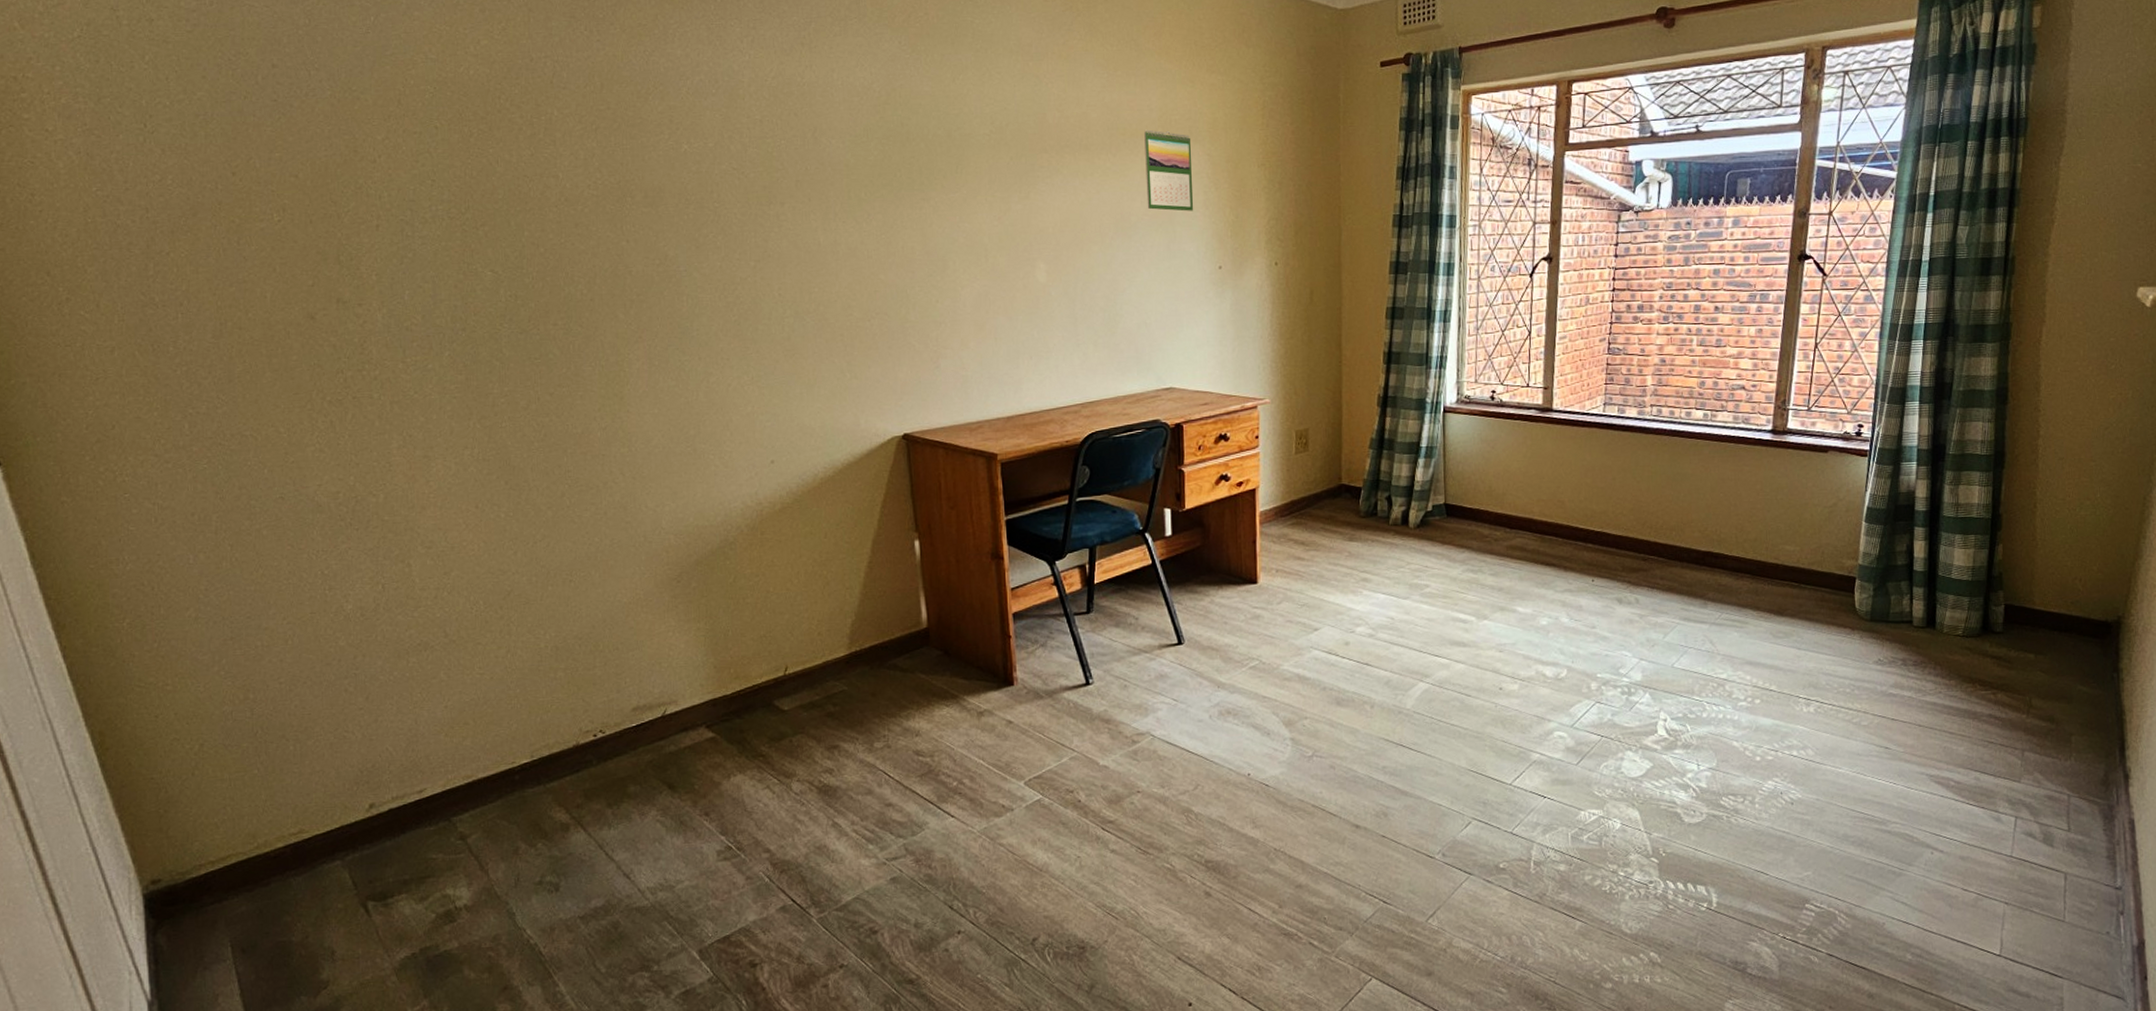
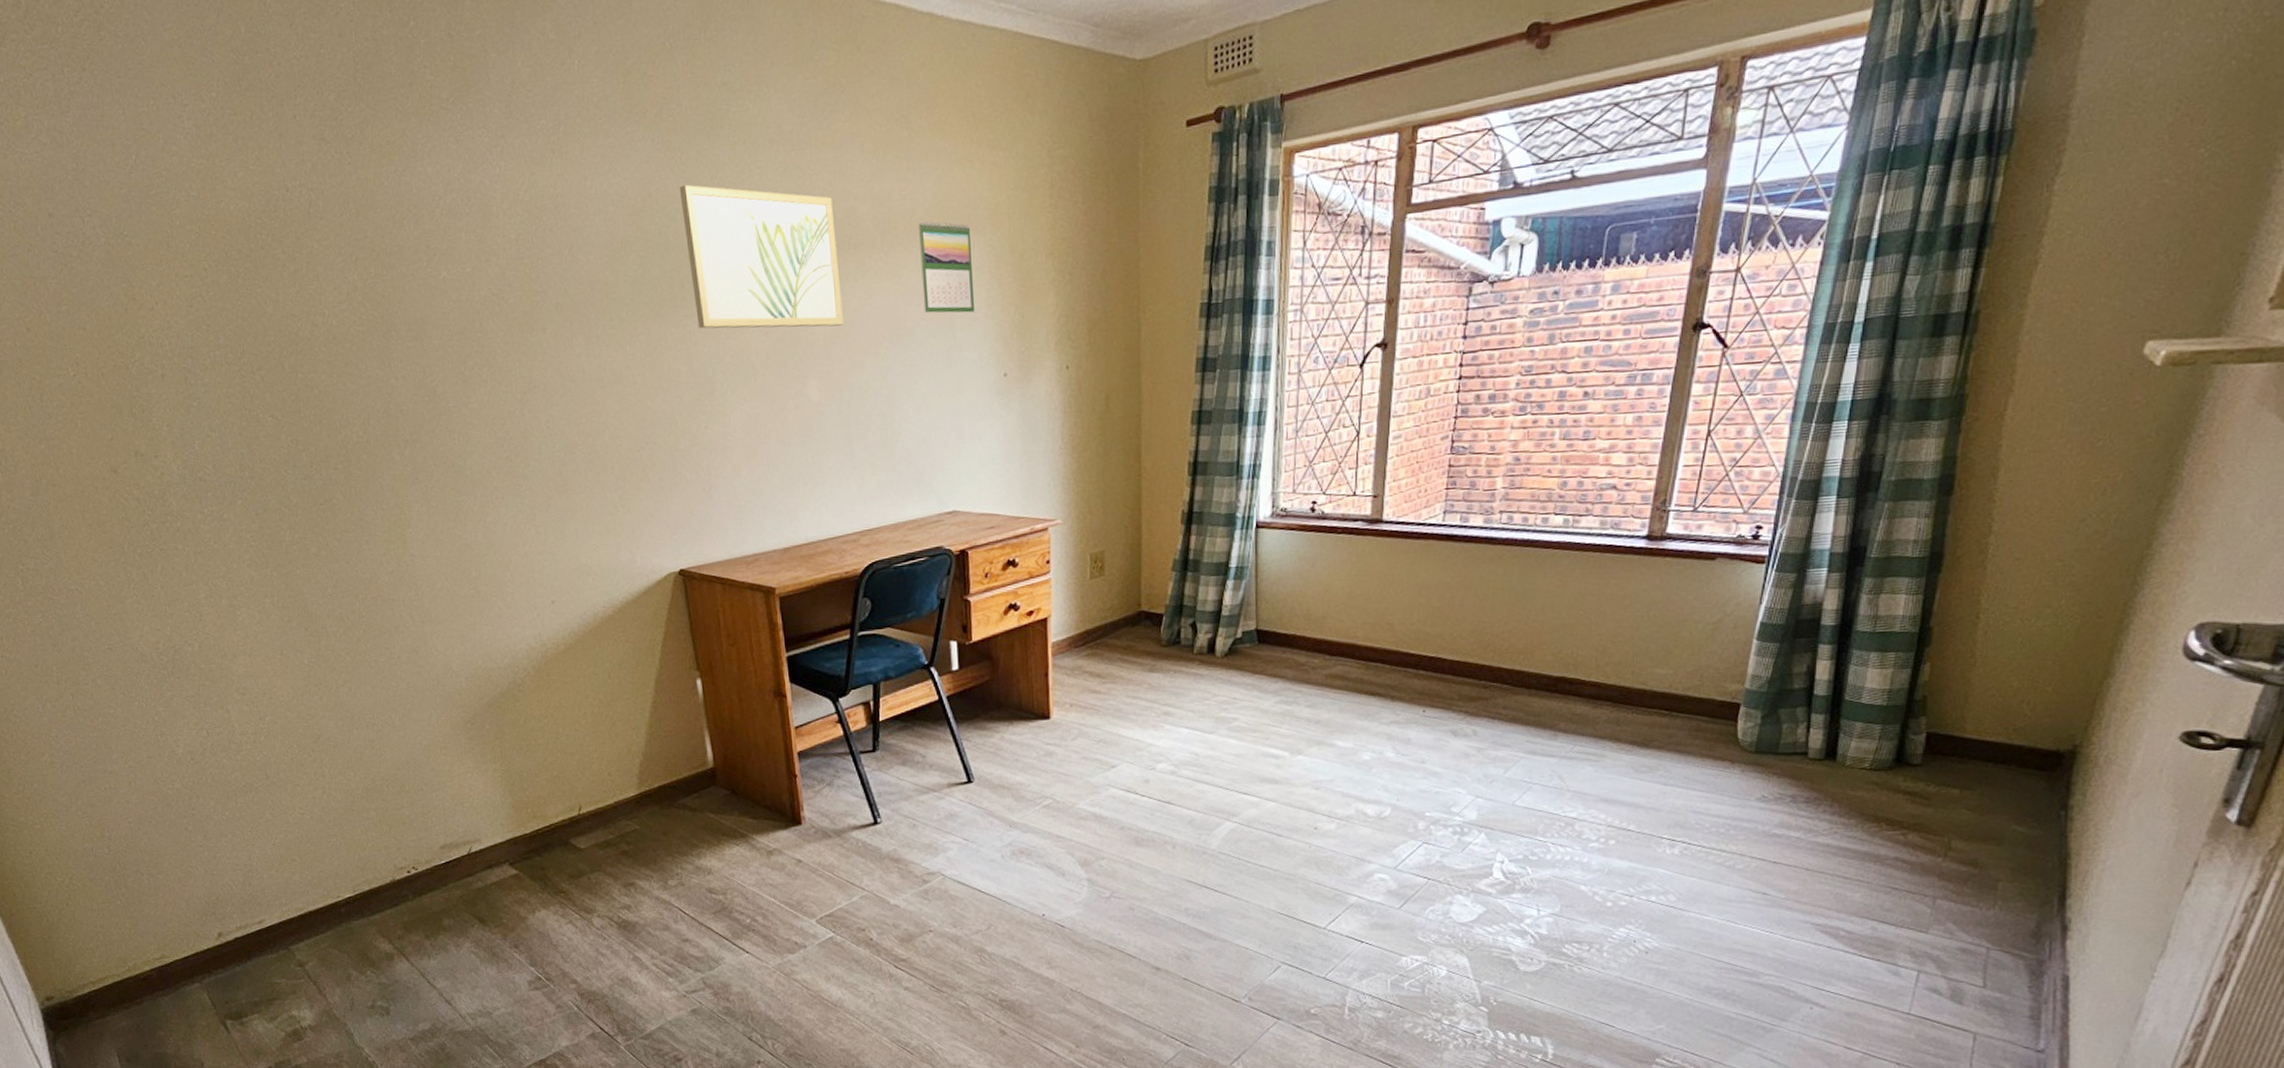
wall art: none [922,83,1072,216] -> present [679,184,843,329]

